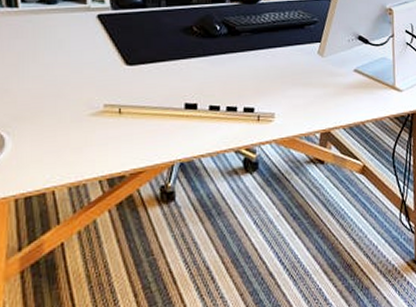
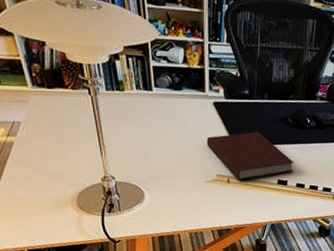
notebook: none [89,46,204,110] -> present [206,131,294,181]

